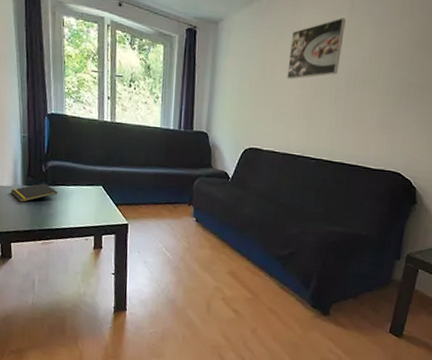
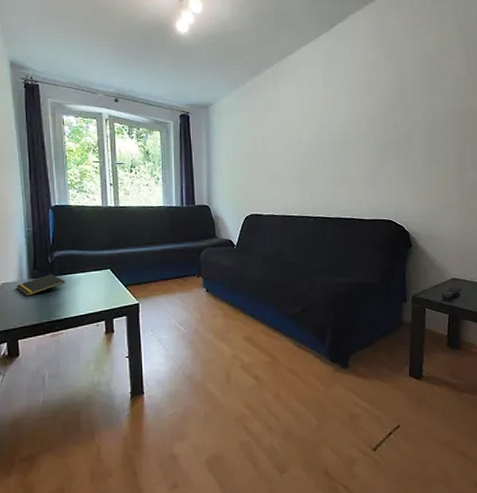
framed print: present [287,18,346,80] -> none [276,91,323,149]

